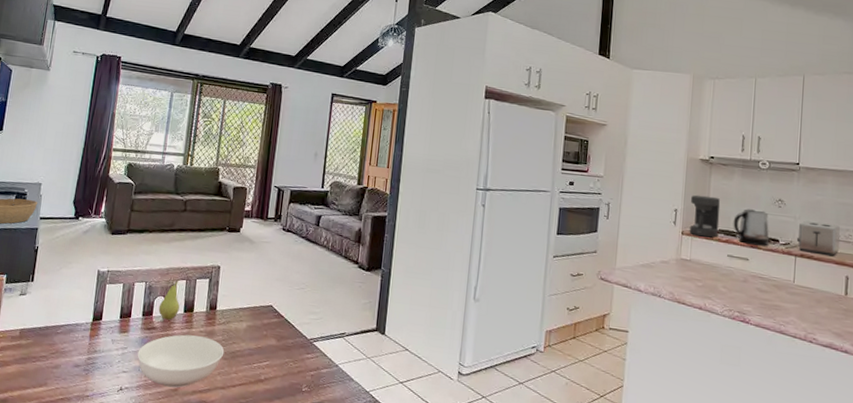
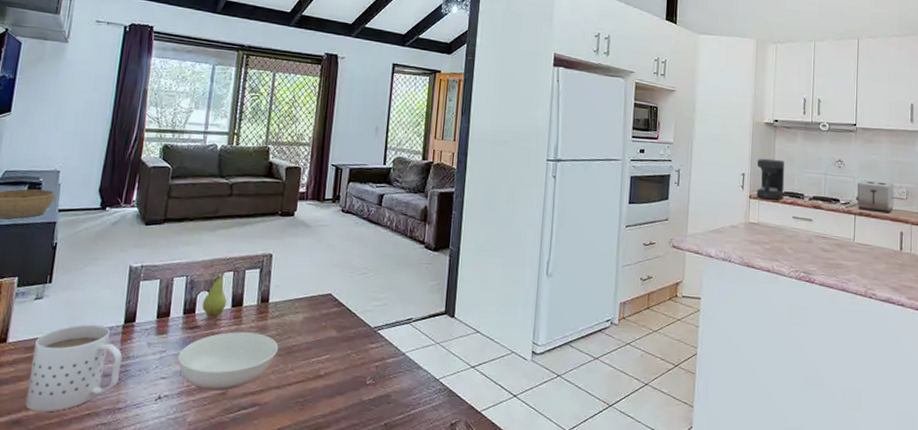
mug: none [10,319,91,395] -> present [25,324,123,413]
kettle: present [733,208,770,247] -> none [797,169,831,207]

